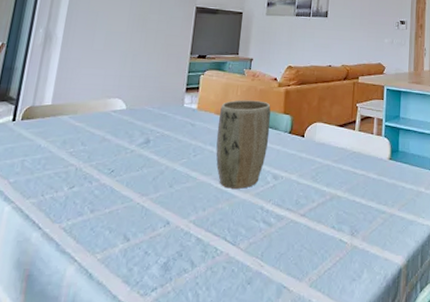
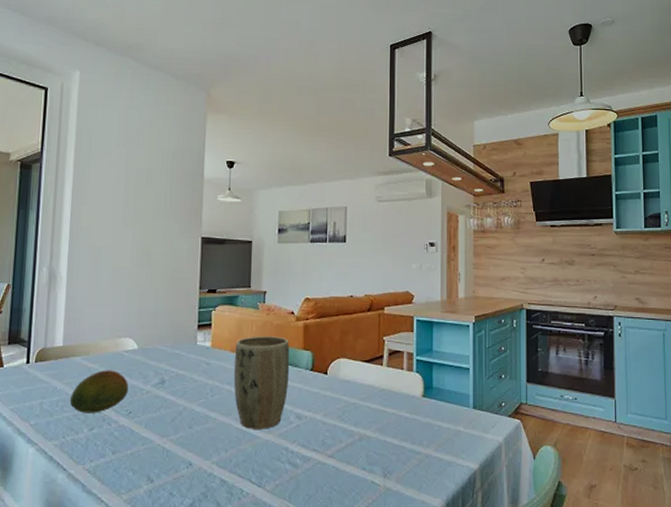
fruit: none [52,129,114,172] -> present [69,370,129,413]

